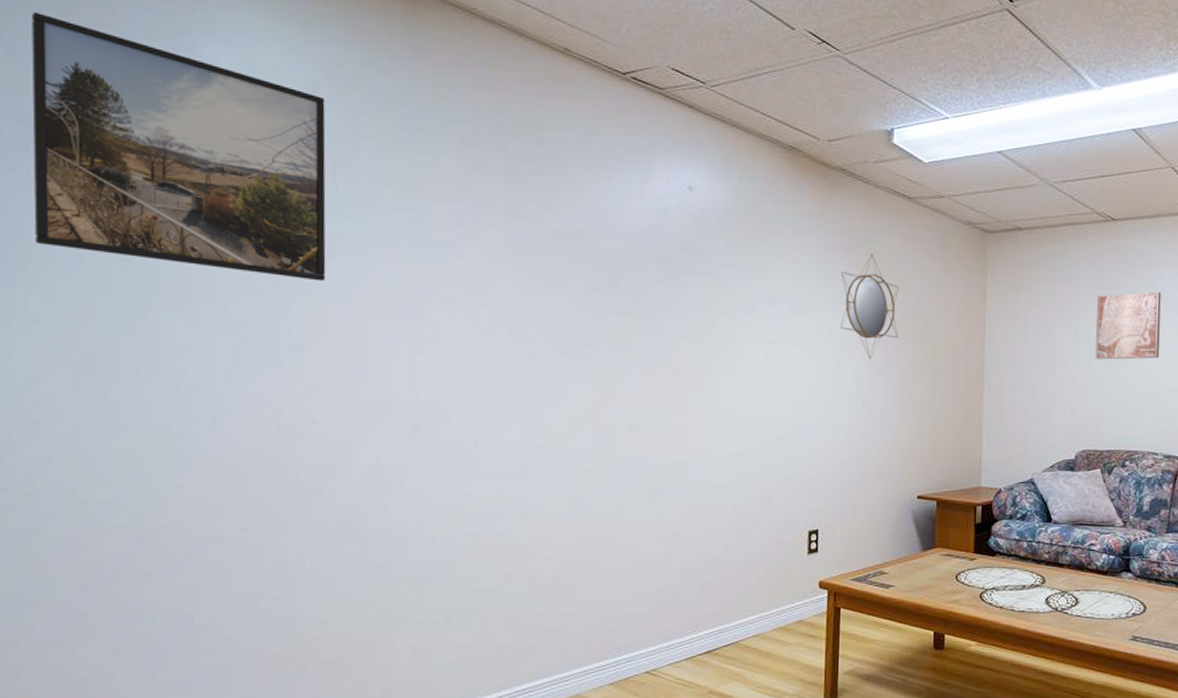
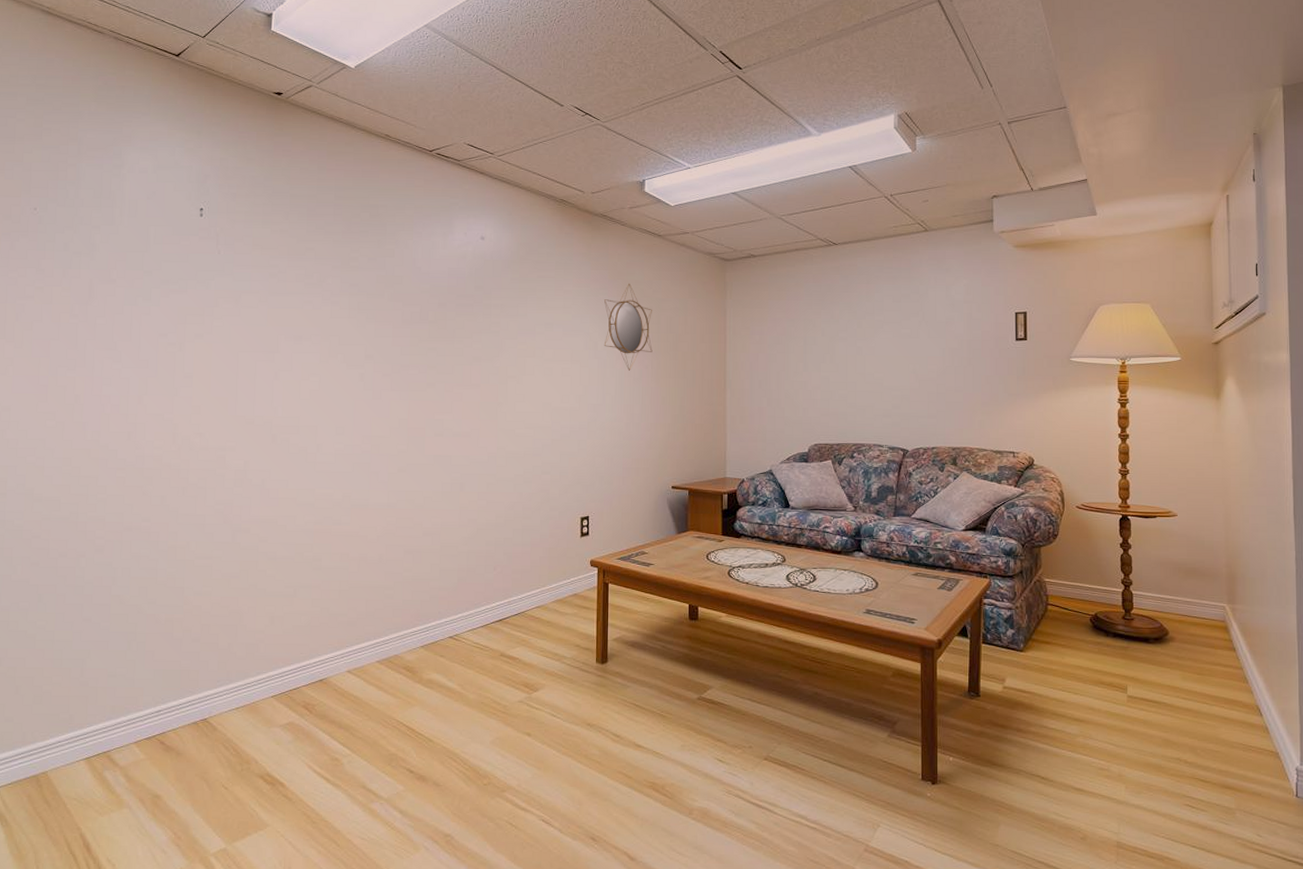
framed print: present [31,12,326,281] -> none [11,138,212,325]
wall art: present [1095,291,1161,360] -> none [822,303,881,365]

